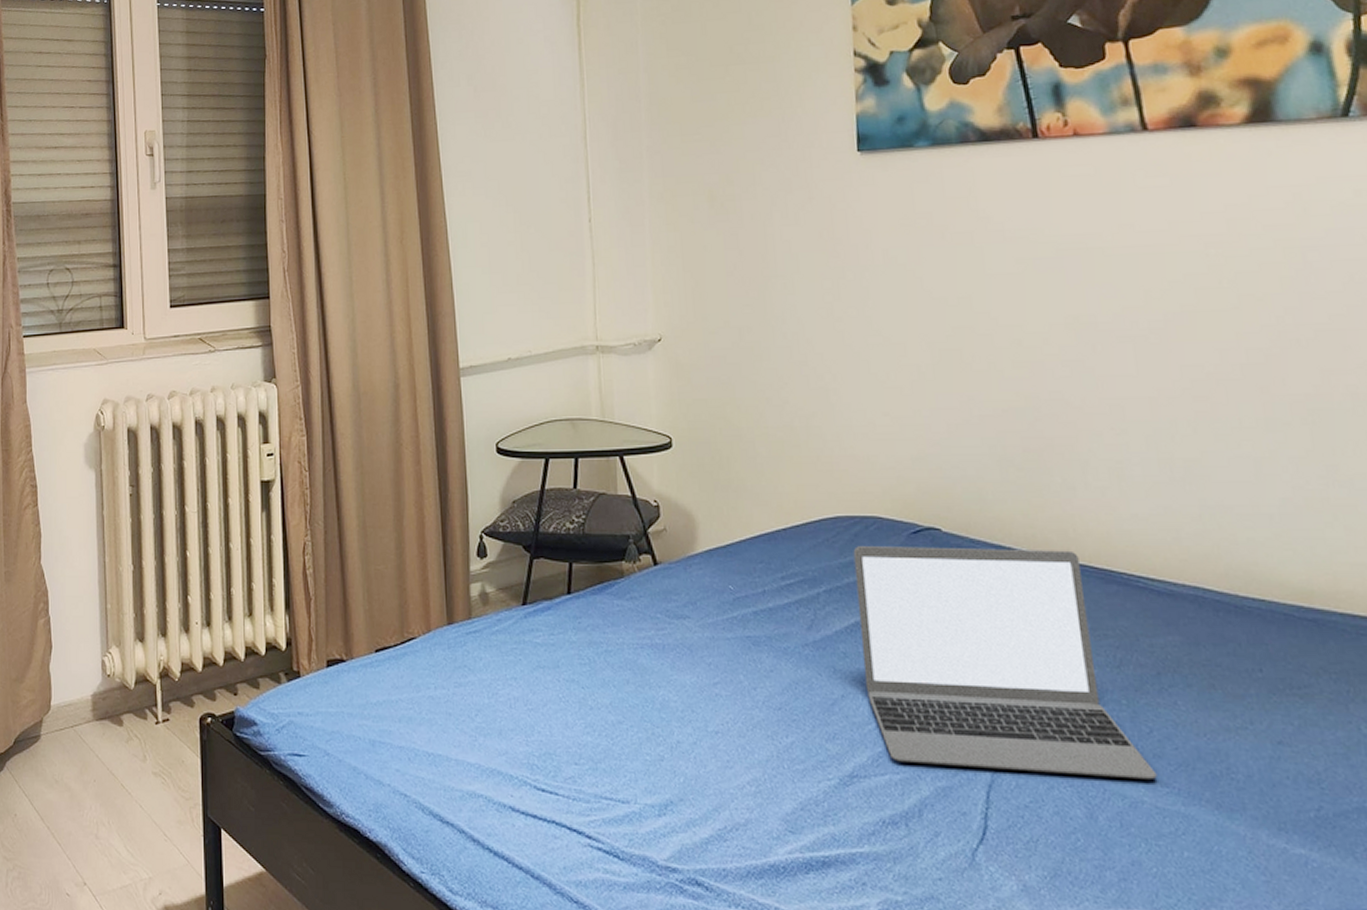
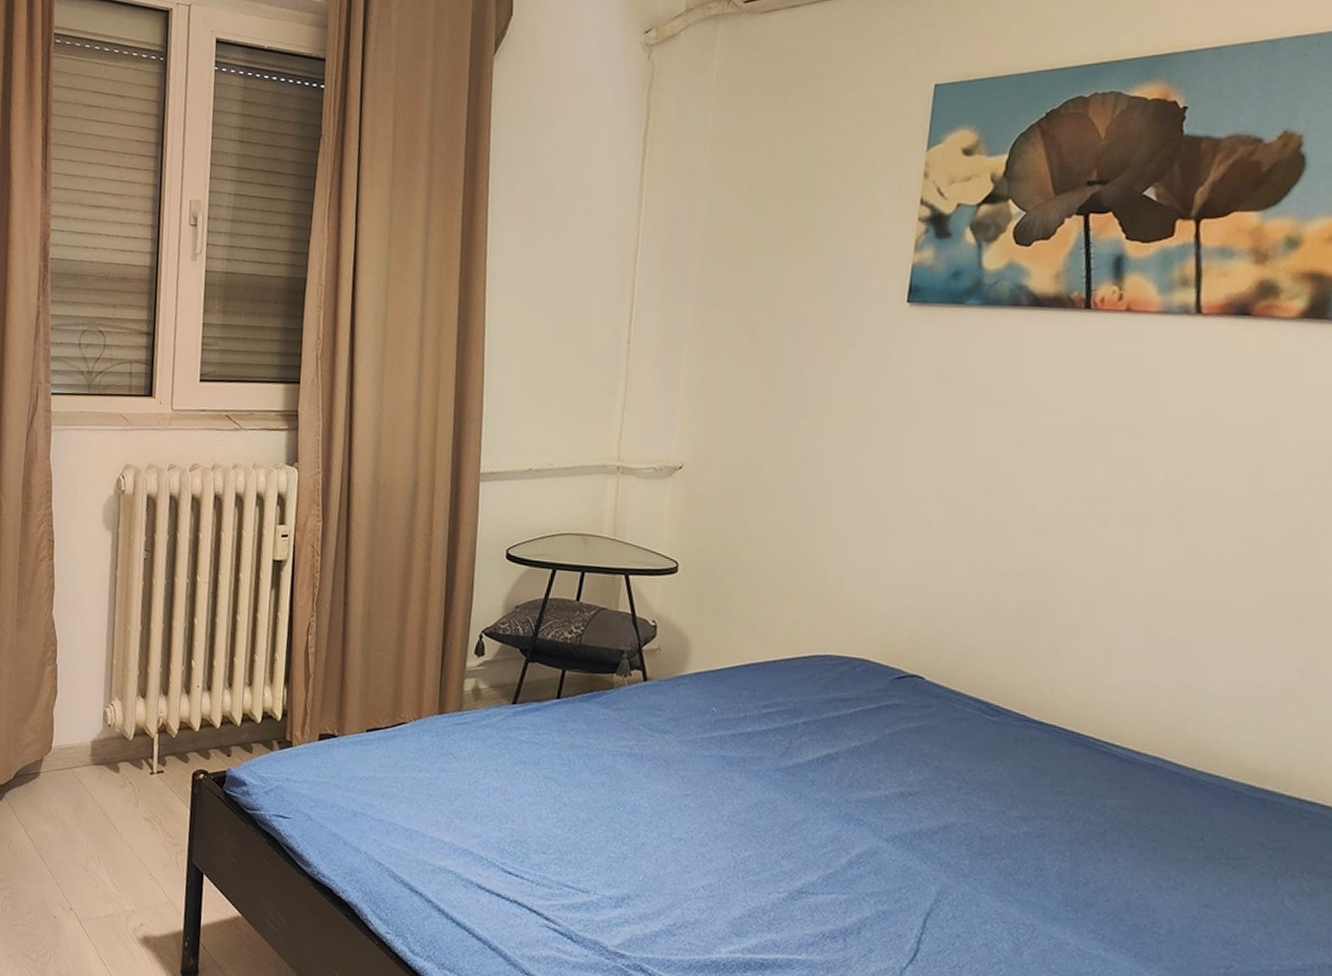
laptop: present [853,546,1157,780] -> none [827,685,1086,926]

